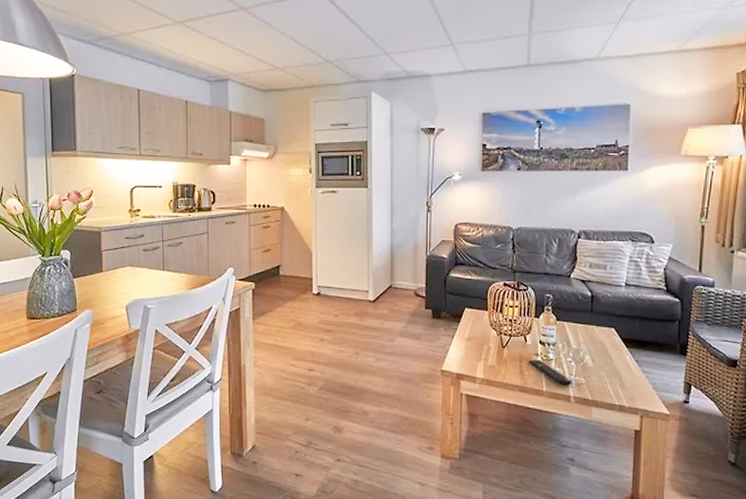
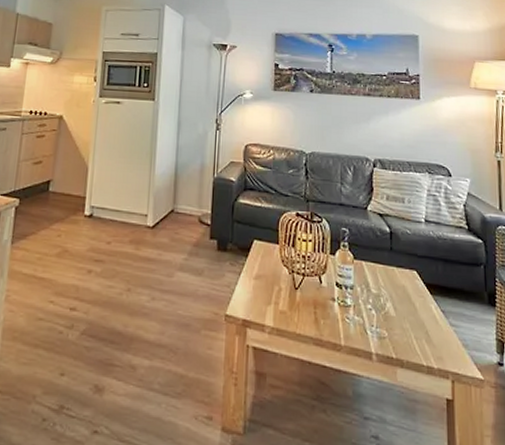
remote control: present [529,359,572,387] -> none [324,305,373,340]

